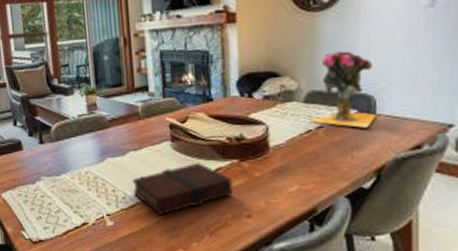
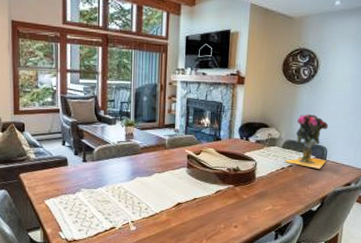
book: present [133,162,233,215] -> none [154,185,228,223]

